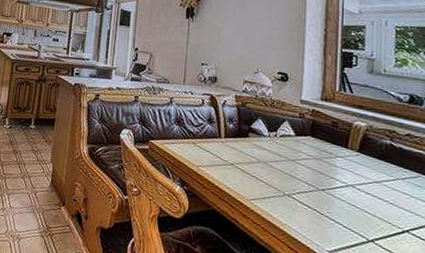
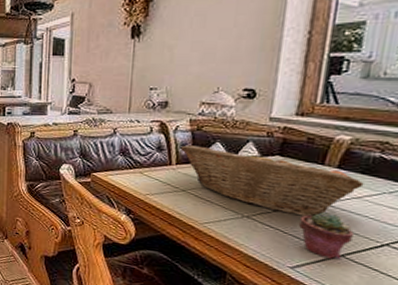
fruit basket: none [228,119,381,199] -> present [180,145,364,217]
potted succulent: none [333,194,378,245] -> present [299,212,353,260]

